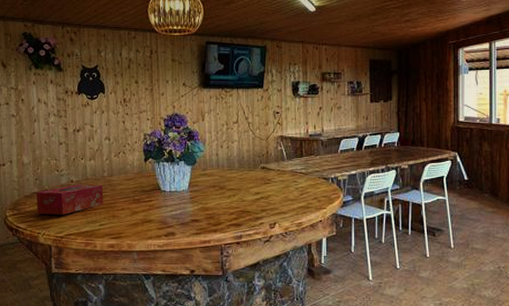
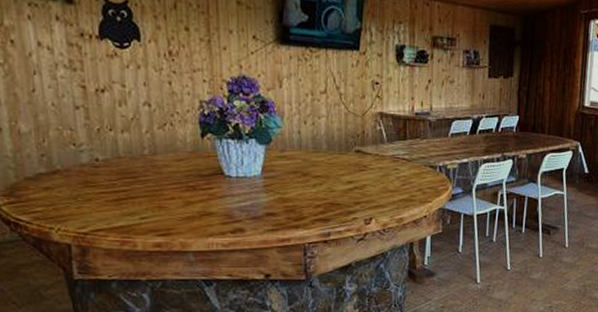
tissue box: present [36,184,104,215] -> none [43,163,145,205]

